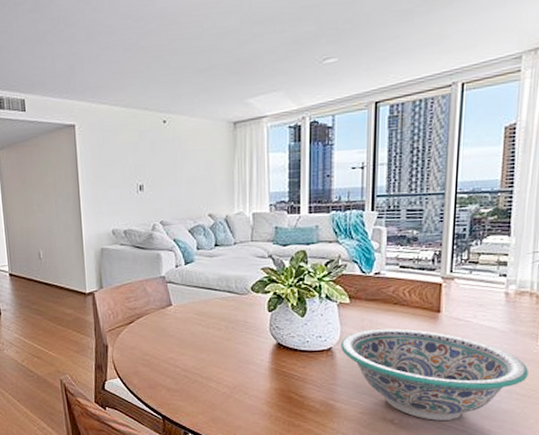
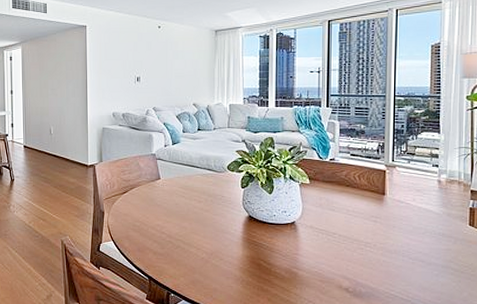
decorative bowl: present [341,328,528,420] -> none [303,207,460,290]

